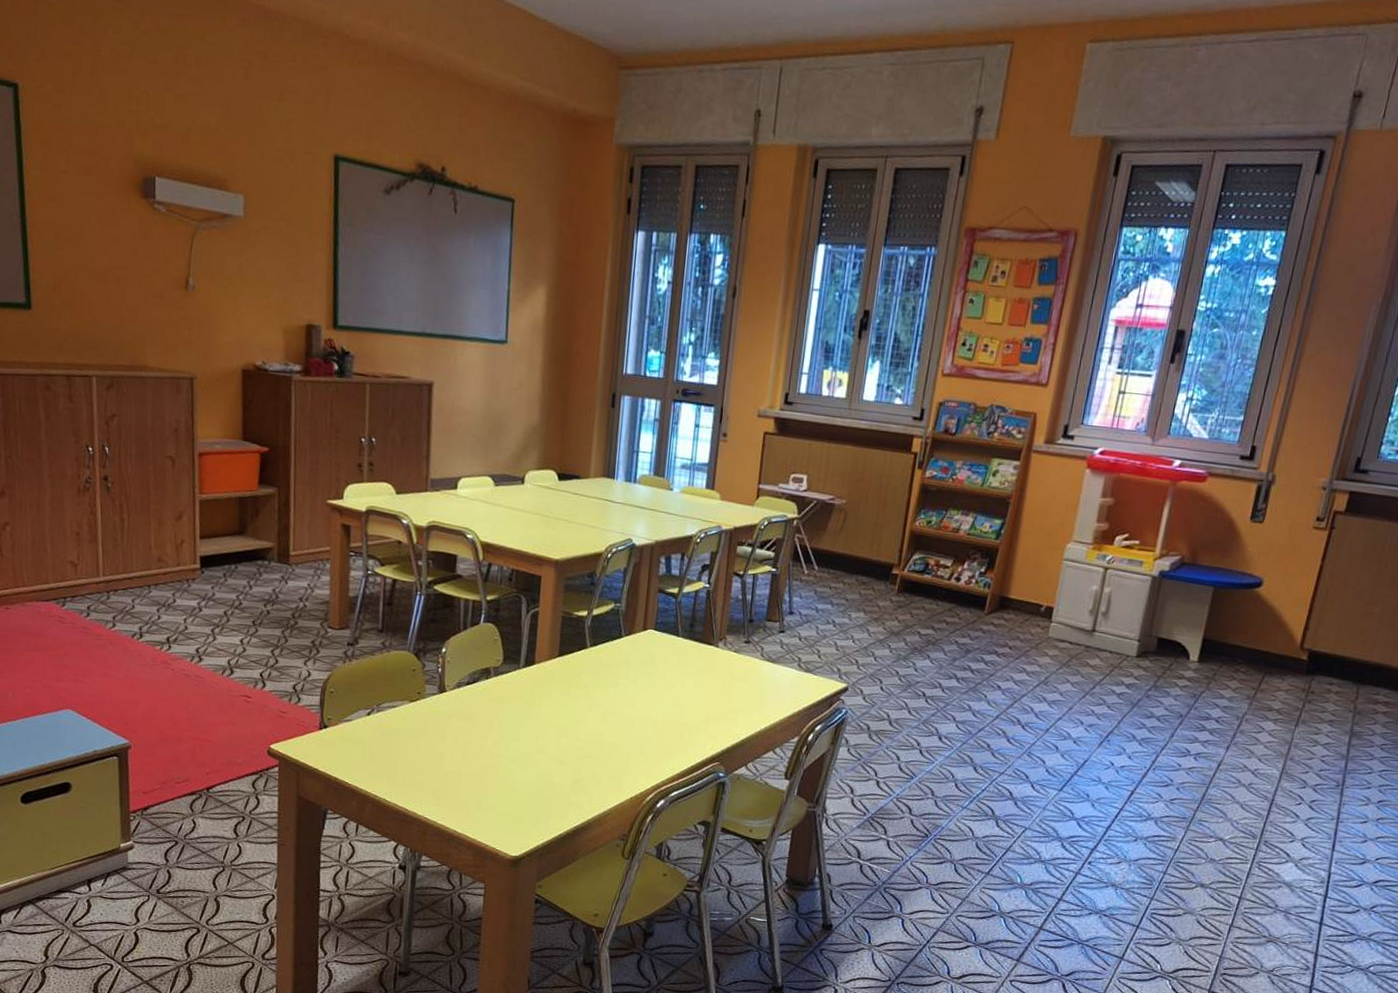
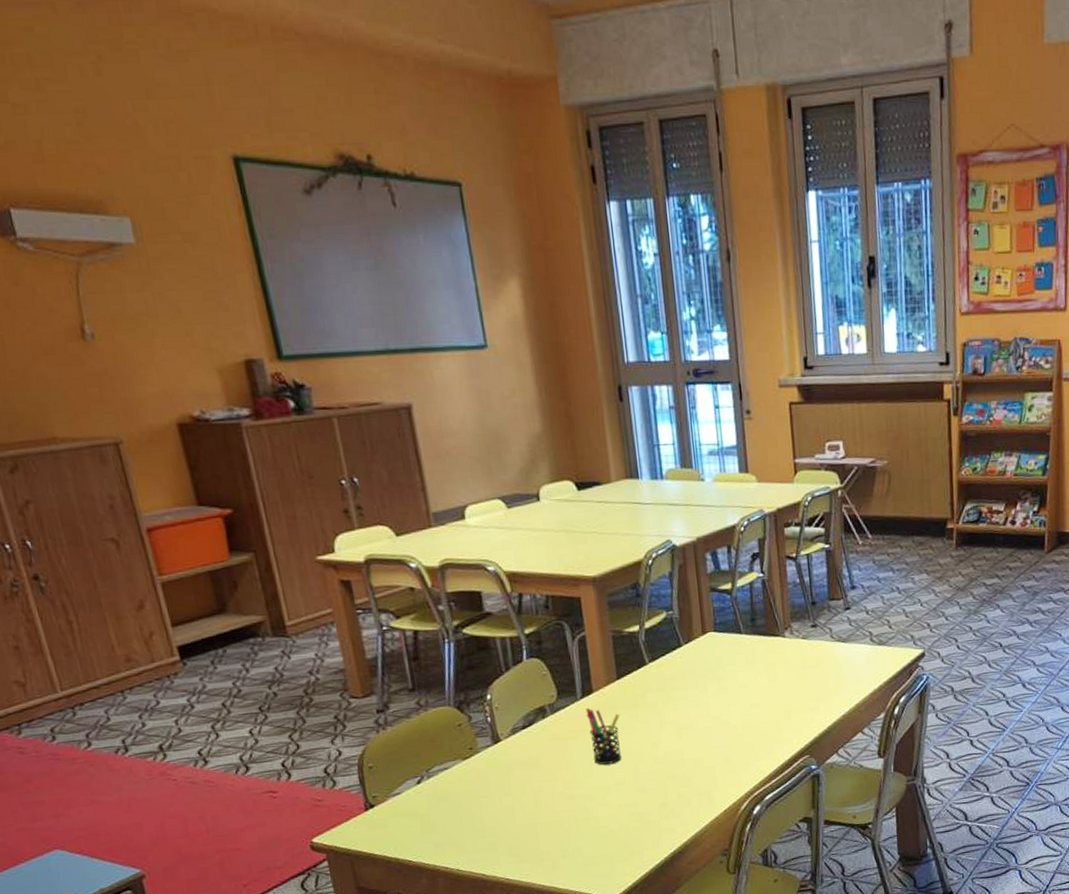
pen holder: none [523,677,555,733] -> present [586,707,622,765]

